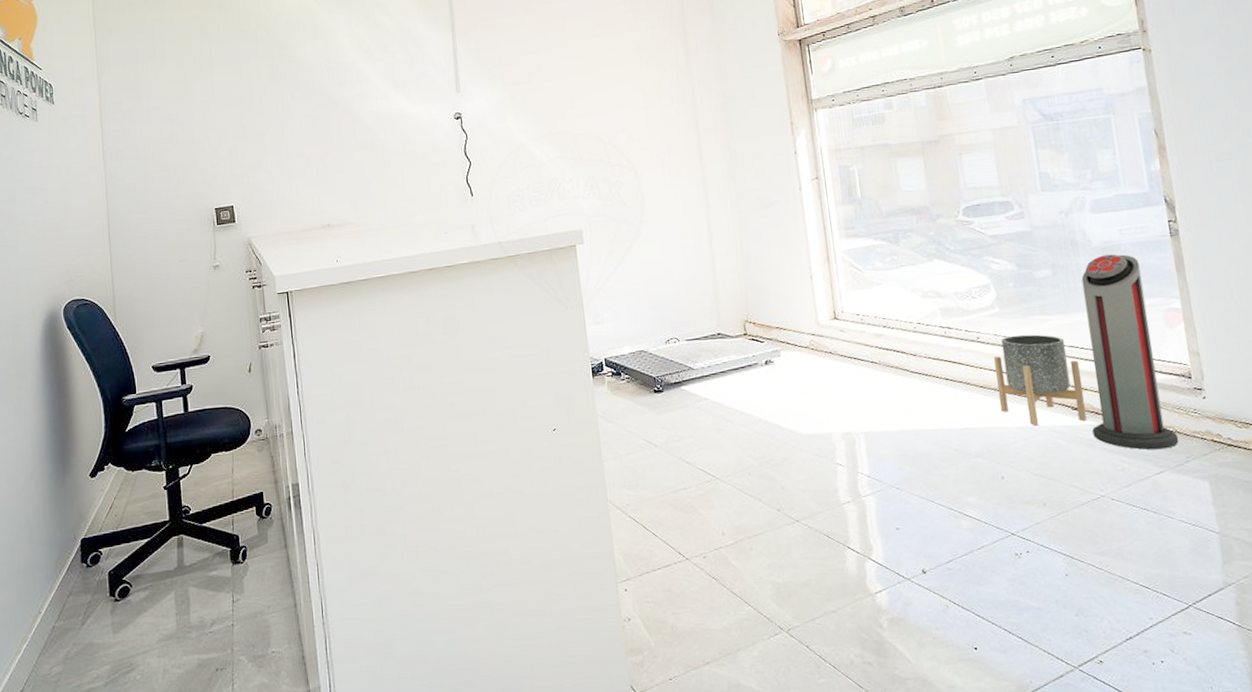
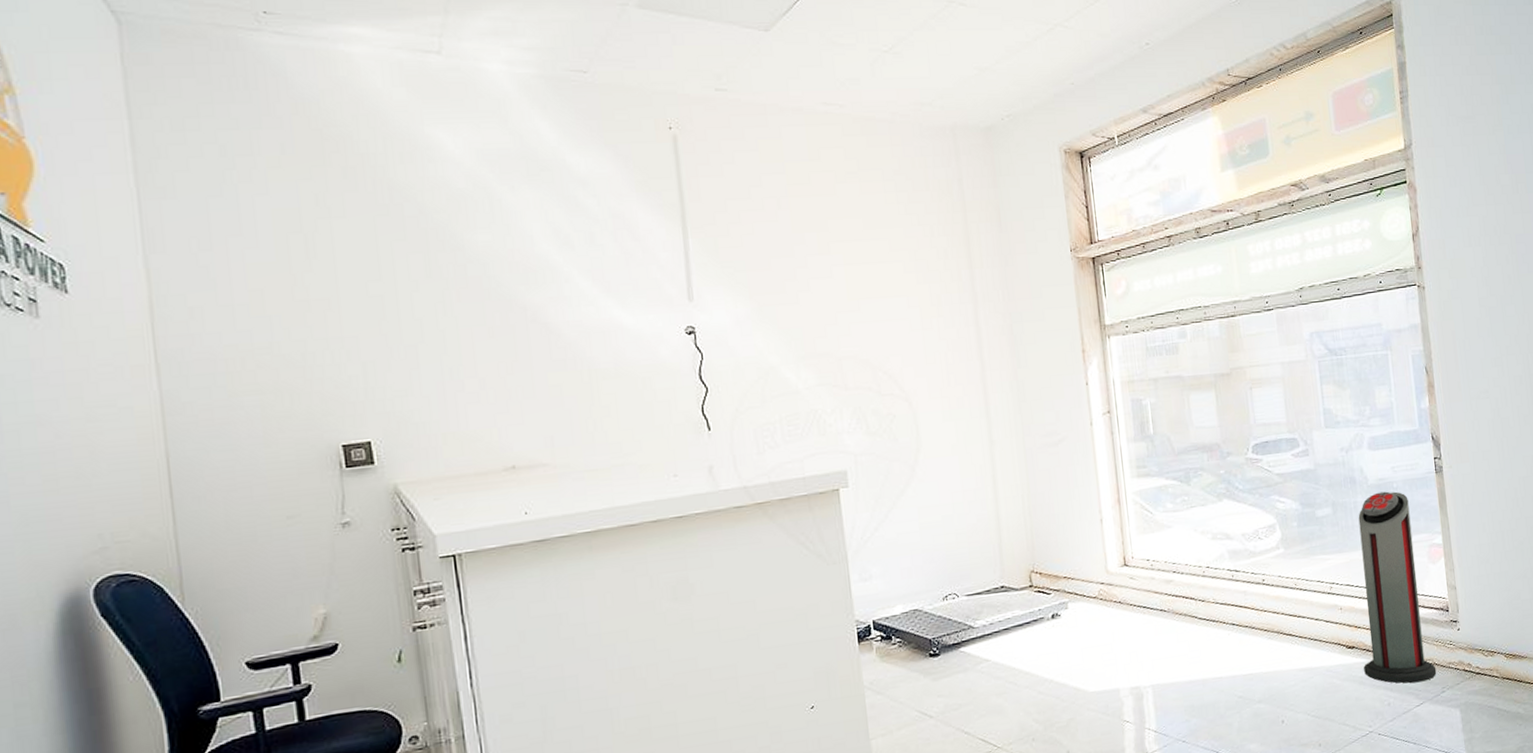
planter: present [994,334,1087,426] -> none [1278,574,1359,667]

